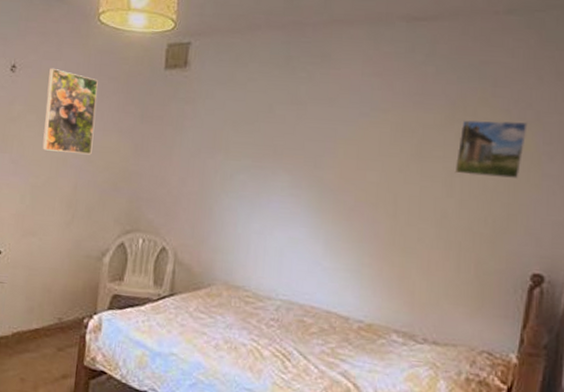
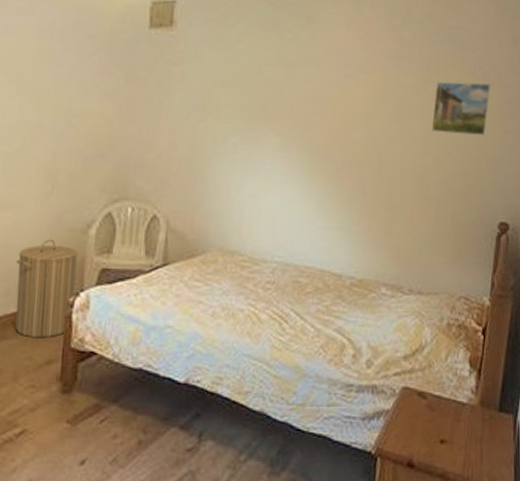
laundry hamper: none [37,264,93,355] -> present [15,239,78,338]
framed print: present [42,68,98,155] -> none [14,24,76,120]

